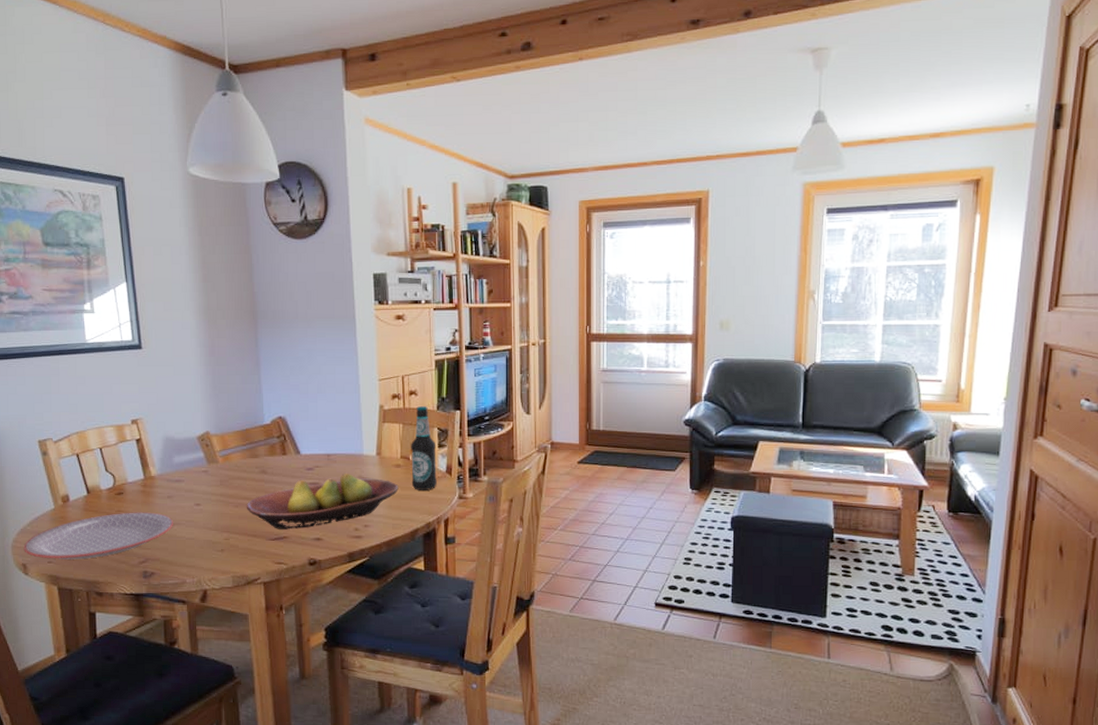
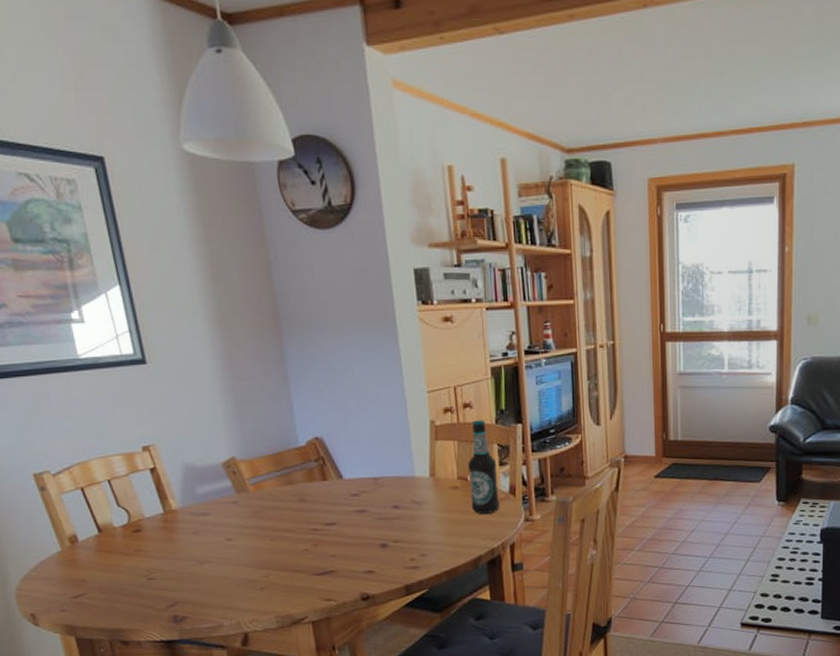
plate: present [23,512,173,560] -> none [29,550,203,607]
fruit bowl: present [246,472,399,530] -> none [285,497,457,563]

